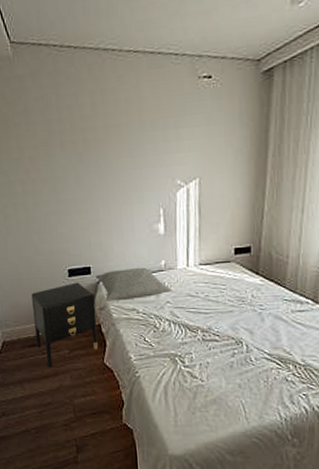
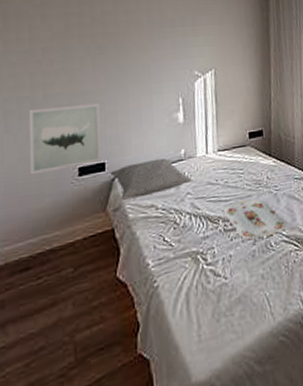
wall art: none [23,212,88,272] -> present [28,103,102,175]
nightstand: present [31,282,98,367] -> none [30,181,111,296]
serving tray: none [202,315,271,351] -> present [223,199,288,240]

